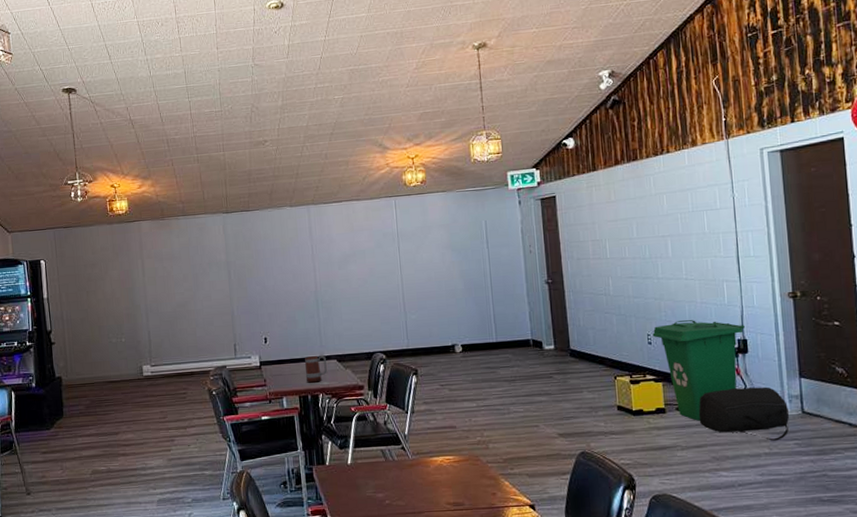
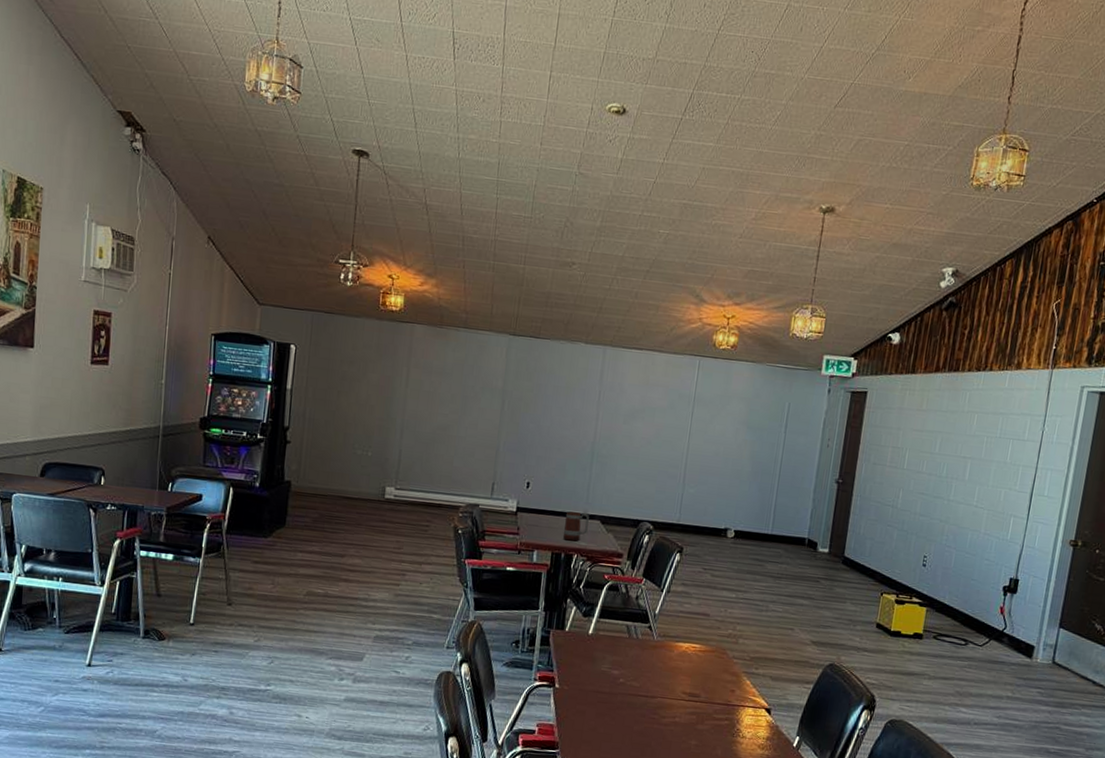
recycling bin: present [652,320,745,421] -> none [928,548,1020,653]
duffel bag: present [698,386,790,441] -> none [952,625,1041,686]

